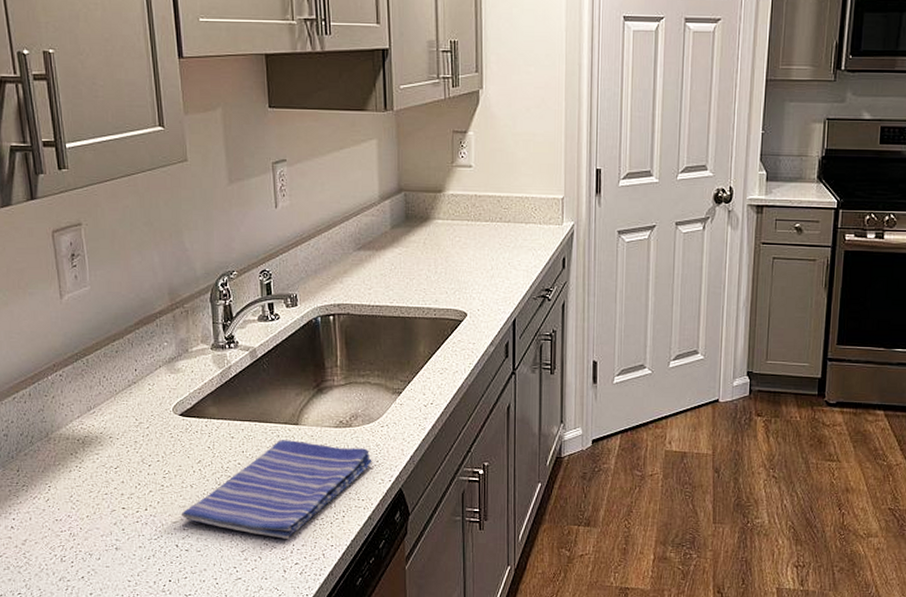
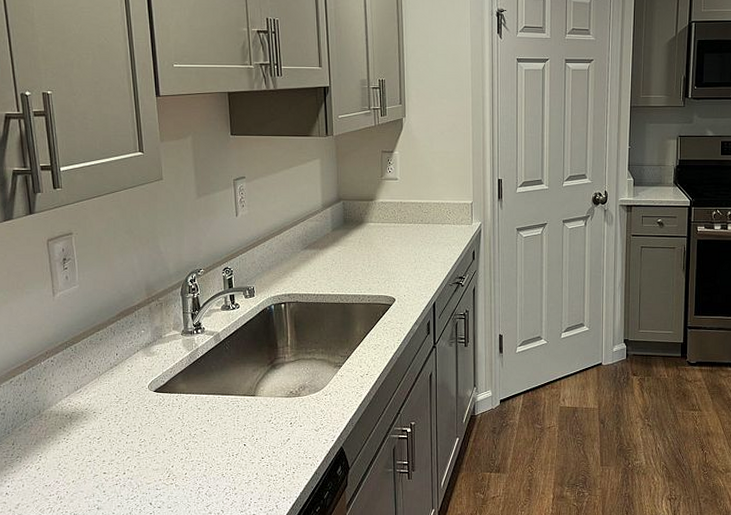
dish towel: present [181,440,372,539] -> none [154,409,318,494]

